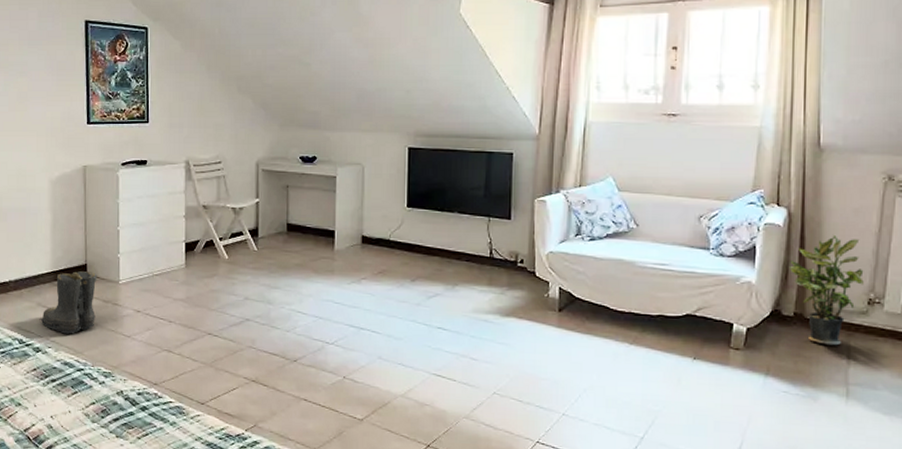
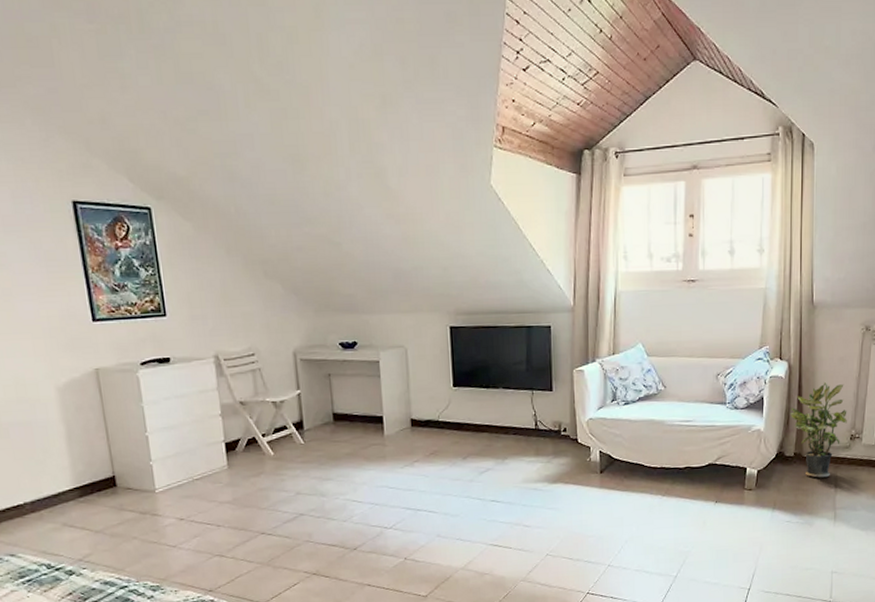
boots: present [39,271,97,334] -> none [67,483,134,553]

